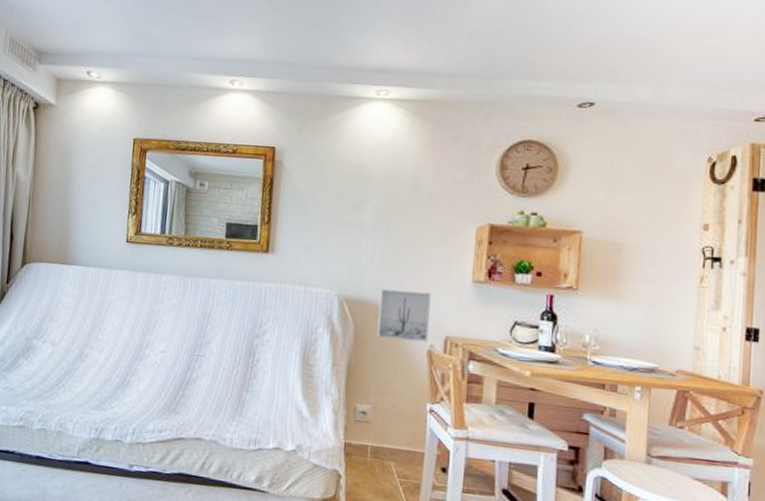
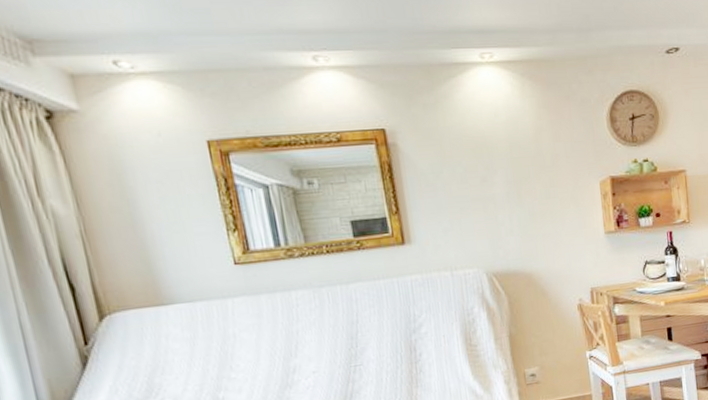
wall art: present [377,288,431,342] -> none [525,251,576,304]

